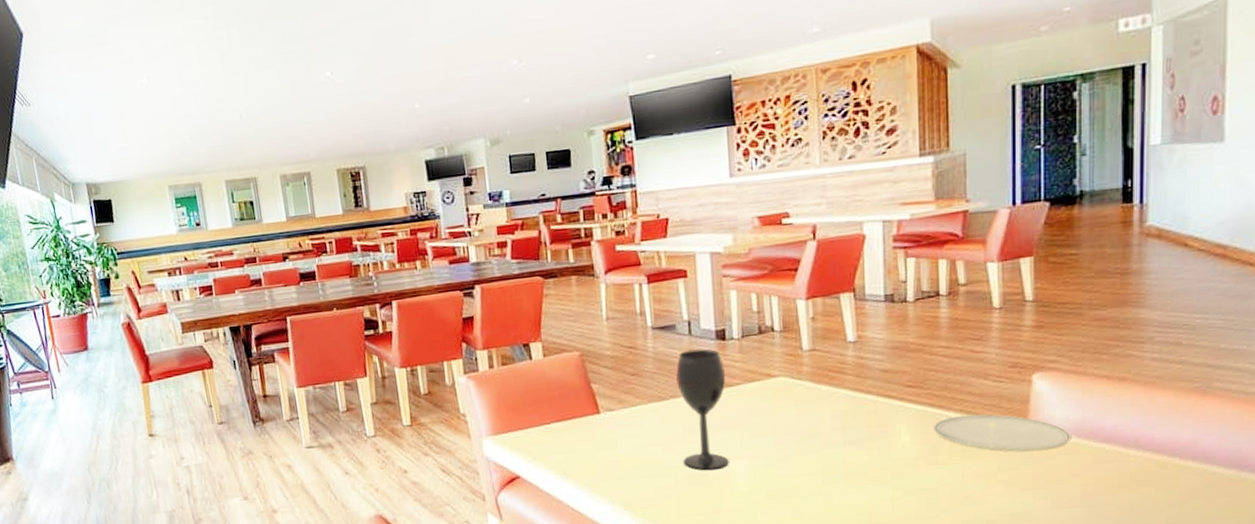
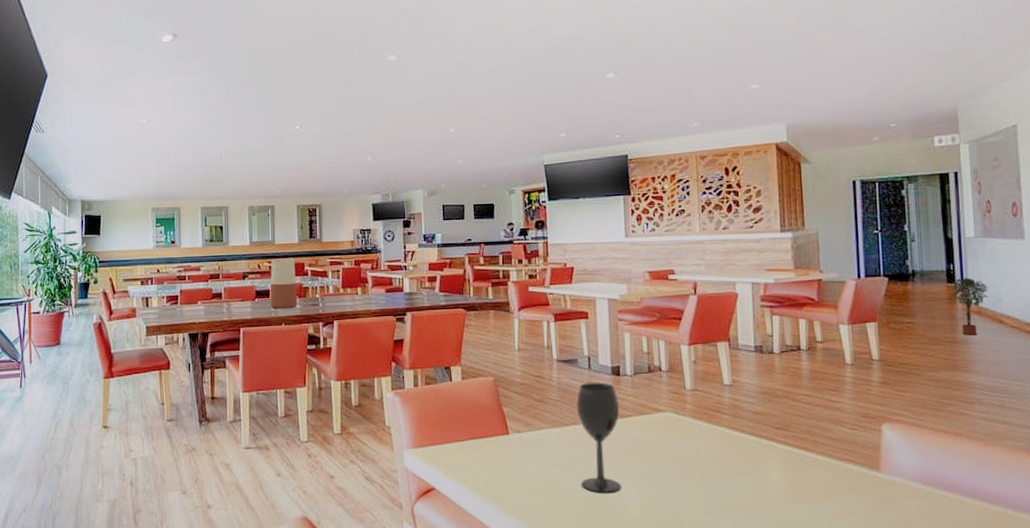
vase: none [313,234,349,292] -> present [270,259,298,309]
plate: present [934,414,1072,452] -> none [799,457,919,495]
potted tree: none [1126,194,1173,265] -> present [950,277,988,336]

